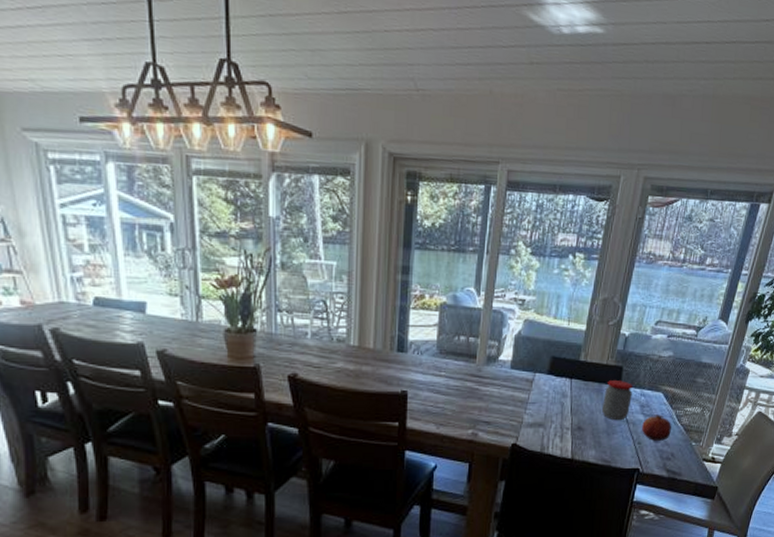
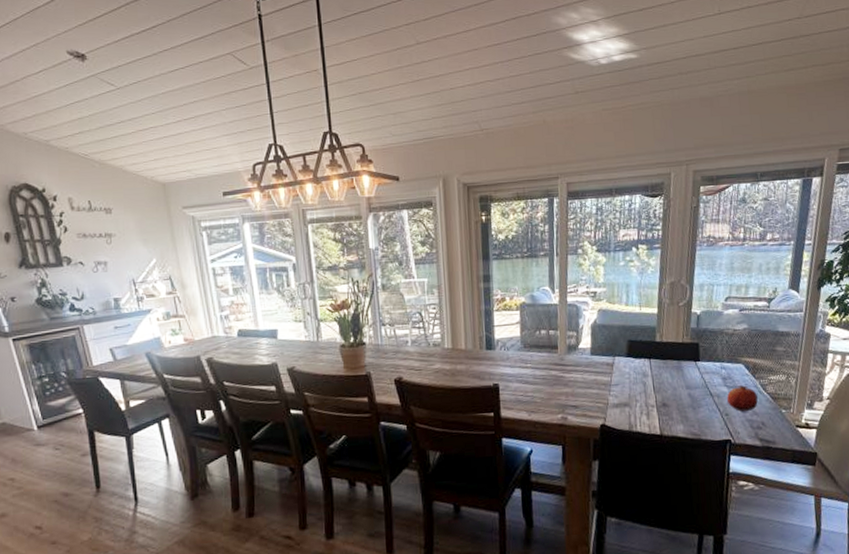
jar: present [602,380,632,421] -> none [684,356,713,395]

